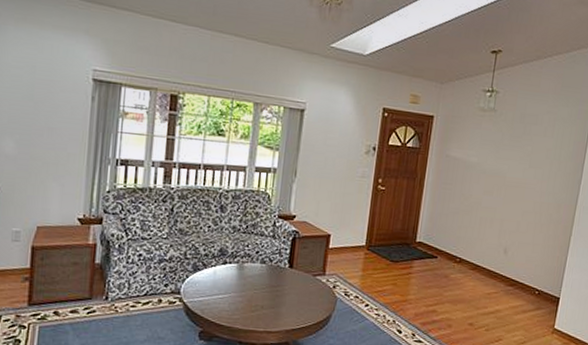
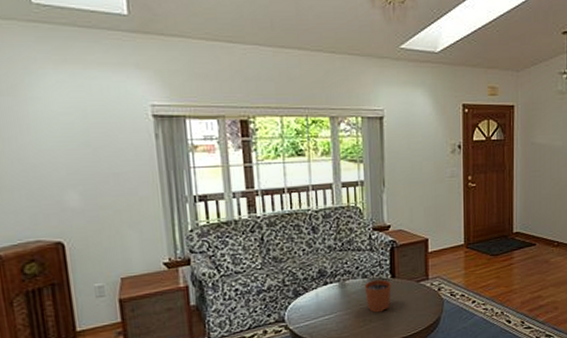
plant pot: none [261,263,288,300] -> present [364,275,391,313]

